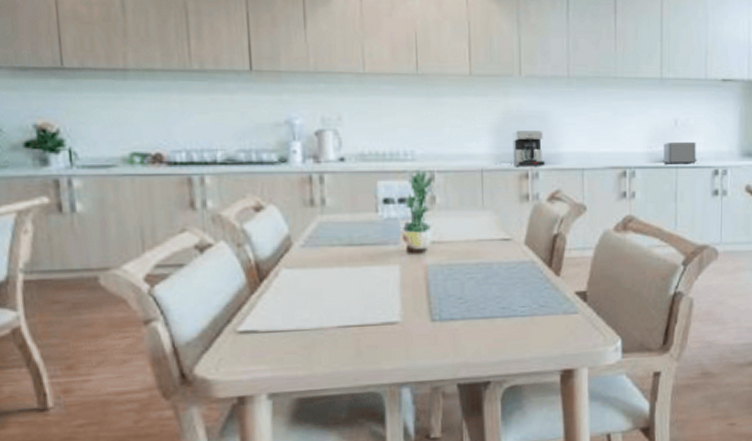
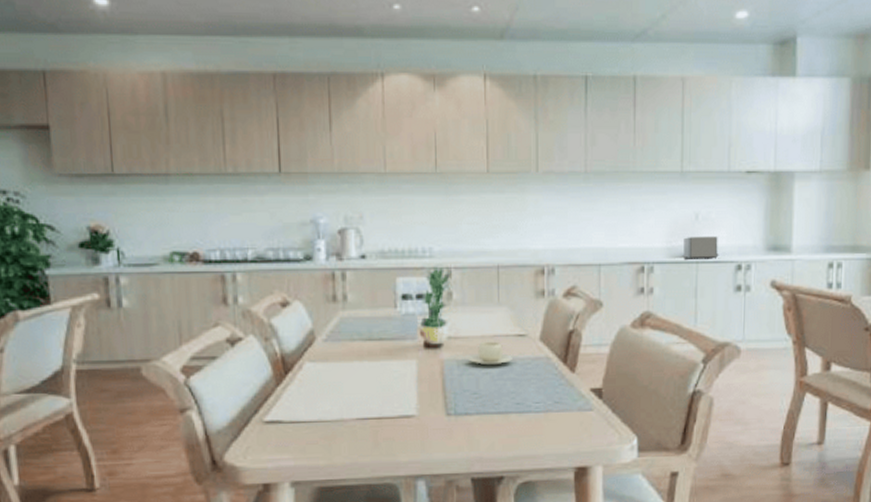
teacup: none [453,245,499,271] -> present [468,341,514,366]
coffee maker: present [513,131,545,168] -> none [529,227,561,264]

